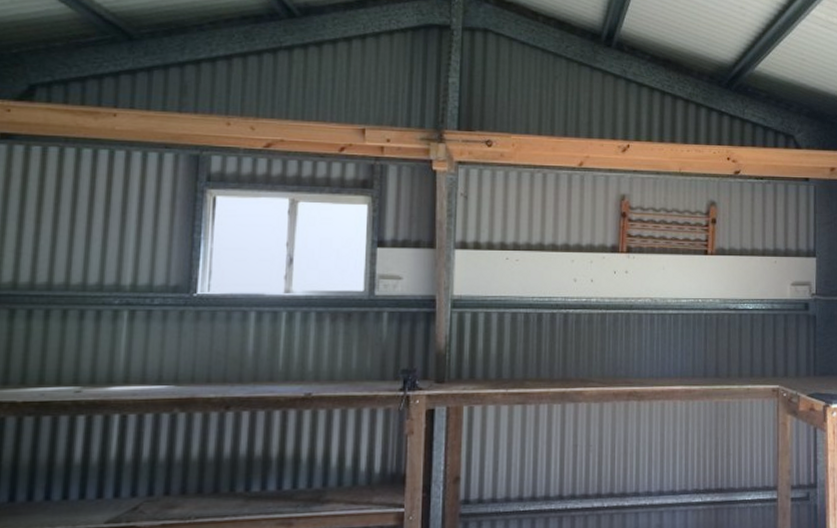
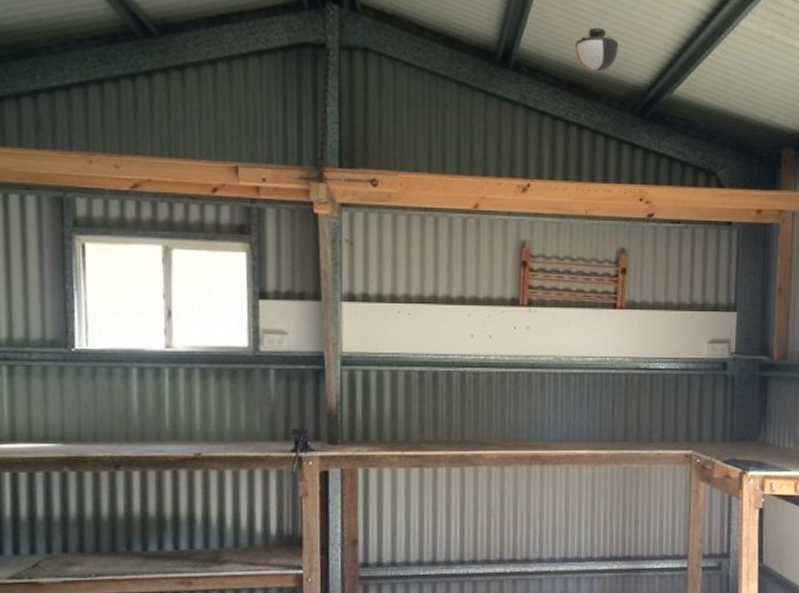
light fixture: none [669,14,708,52] -> present [574,27,619,73]

